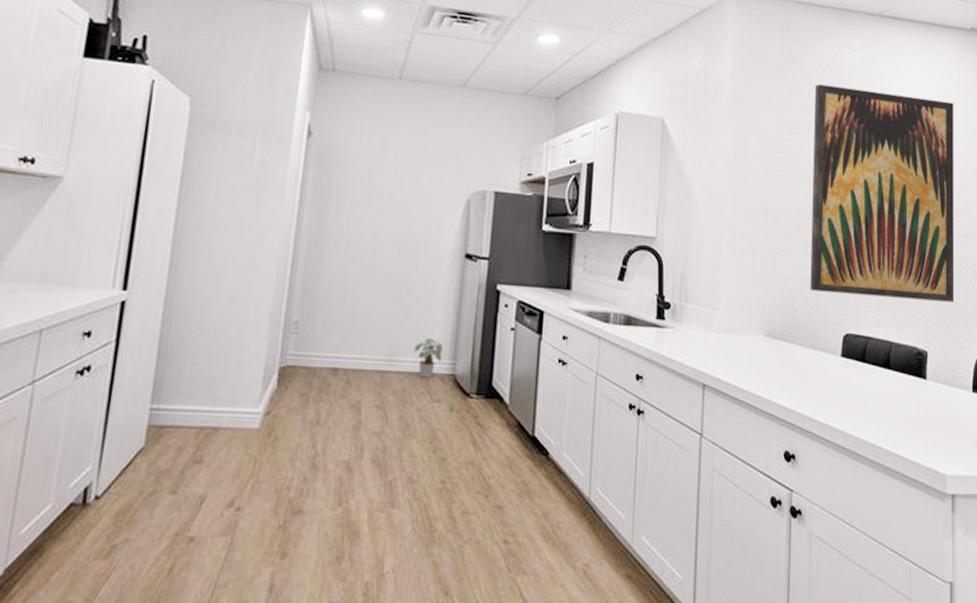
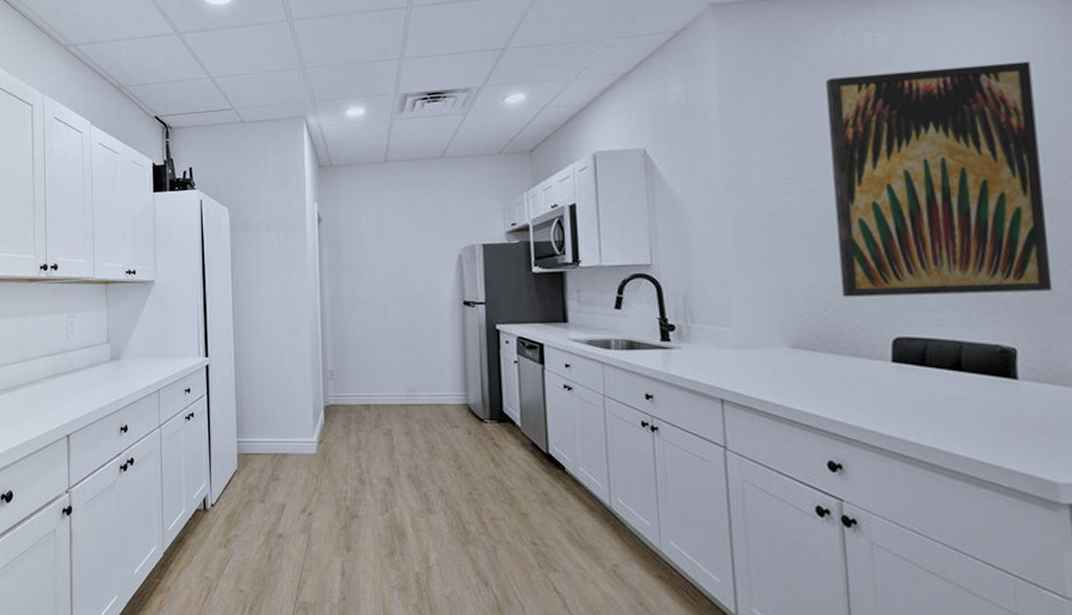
potted plant: present [414,338,443,378] -> none [429,375,455,408]

